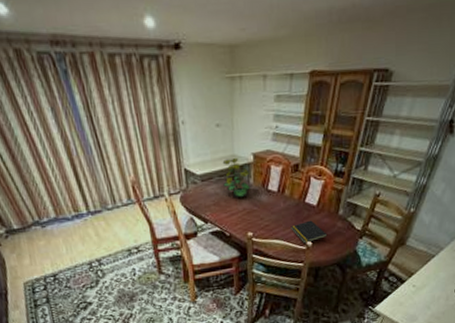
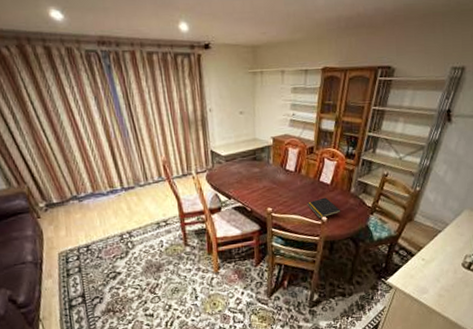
flower arrangement: present [222,158,251,197] -> none [245,141,271,176]

